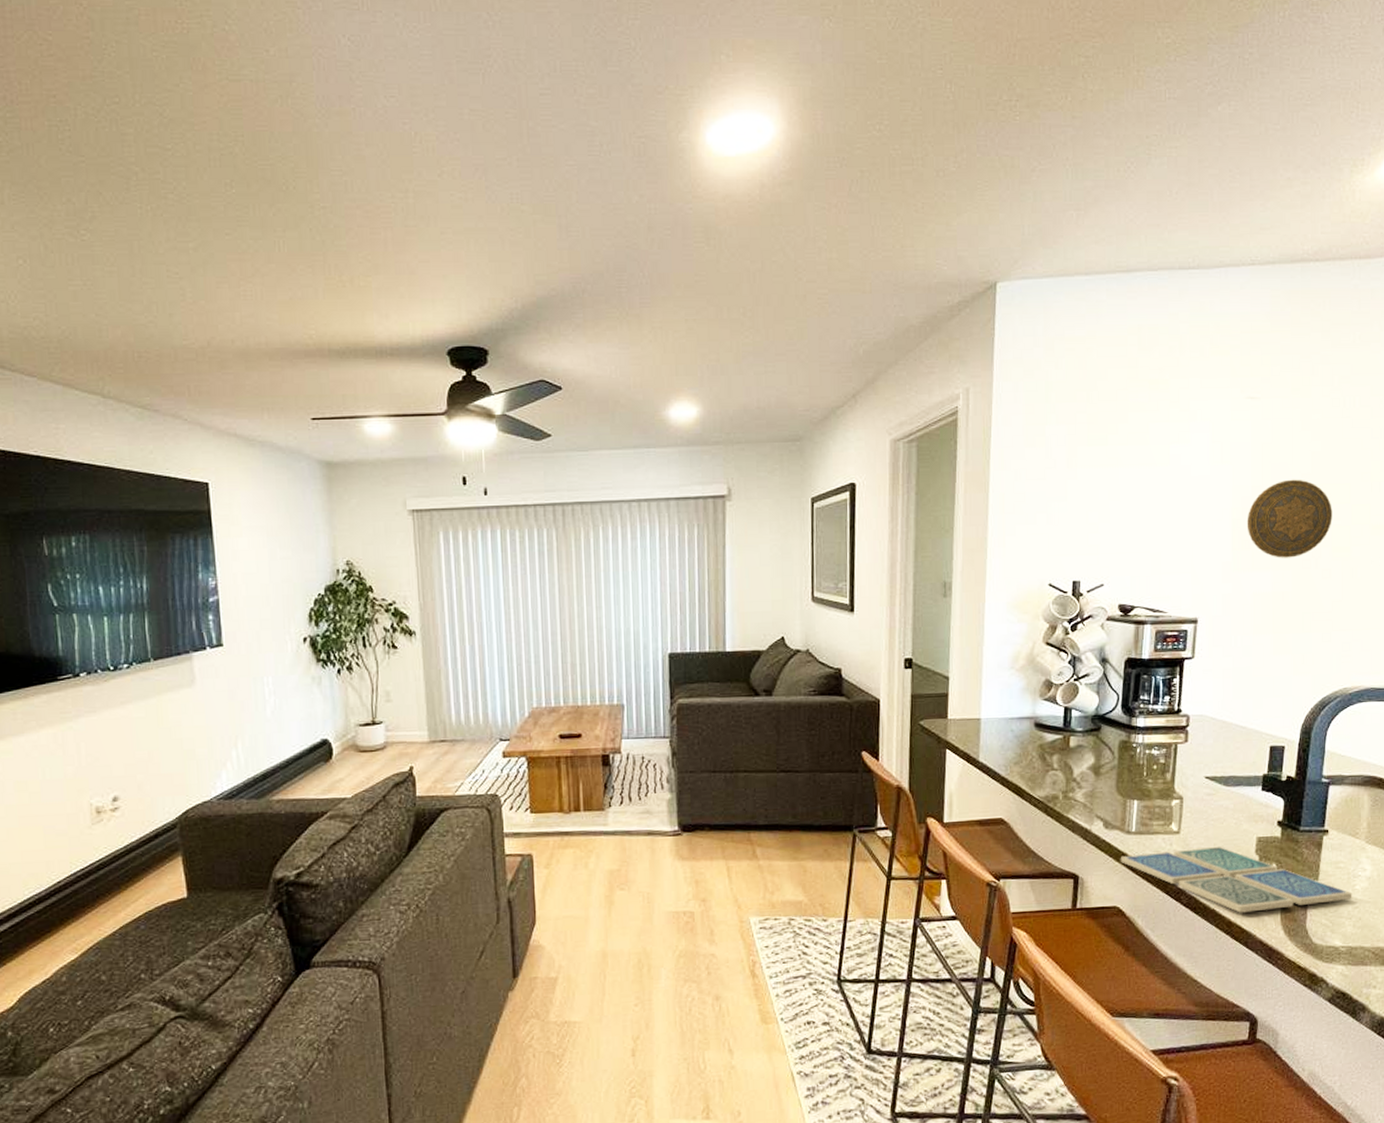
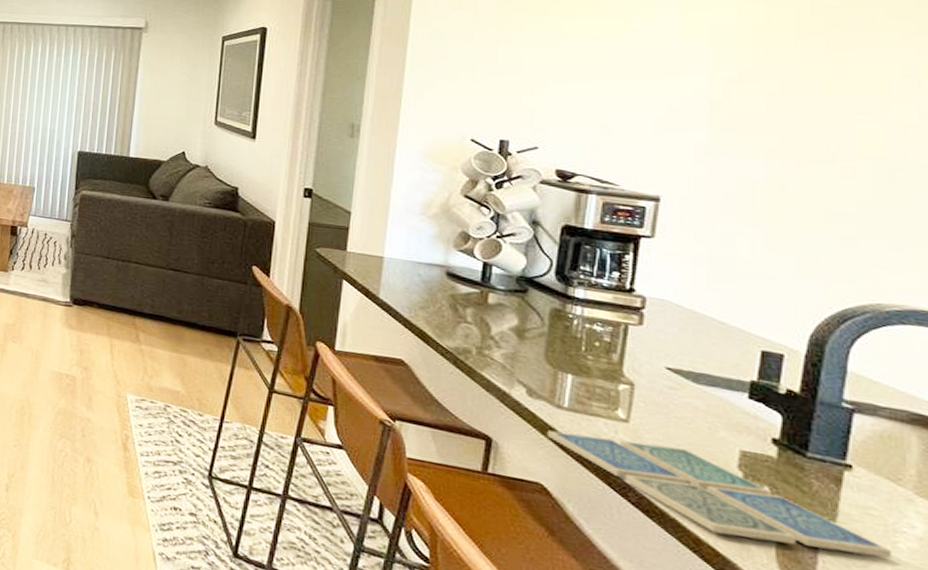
decorative plate: present [1246,479,1332,558] -> none [730,65,858,149]

